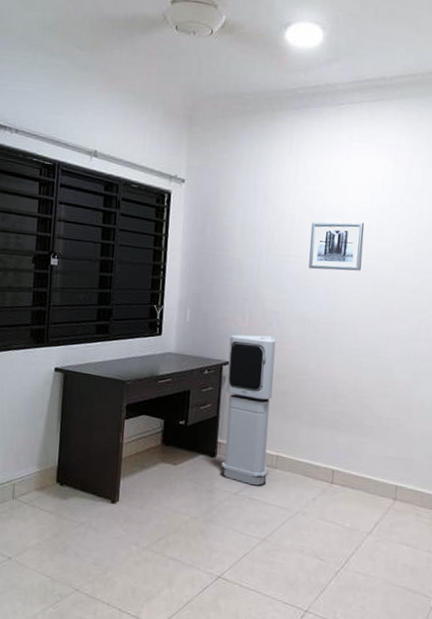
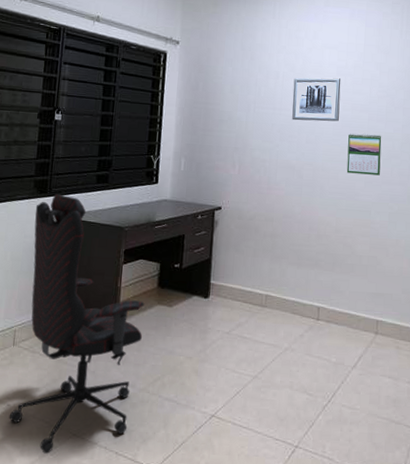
office chair: none [10,344,148,607] -> present [9,193,145,454]
air purifier: present [221,334,276,486] -> none [214,181,264,325]
calendar: none [368,284,409,331] -> present [346,133,382,176]

